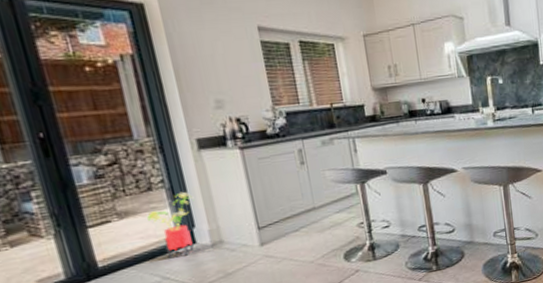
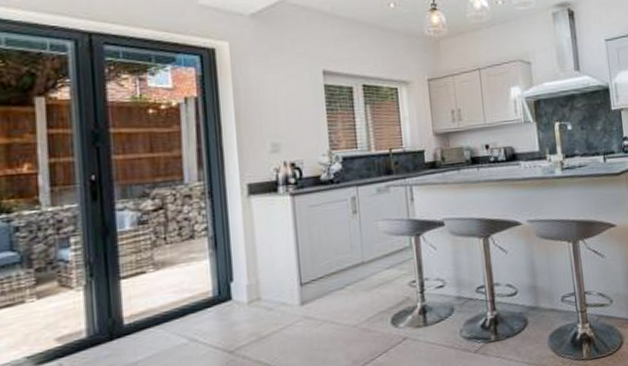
house plant: present [146,191,195,259] -> none [184,240,237,317]

